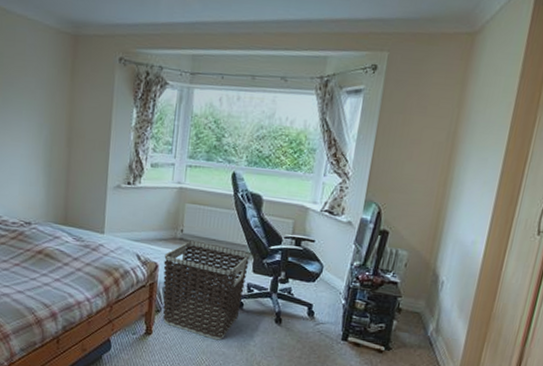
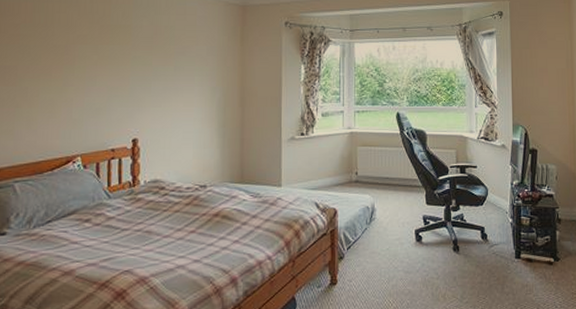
clothes hamper: present [162,241,250,340] -> none [342,182,422,279]

